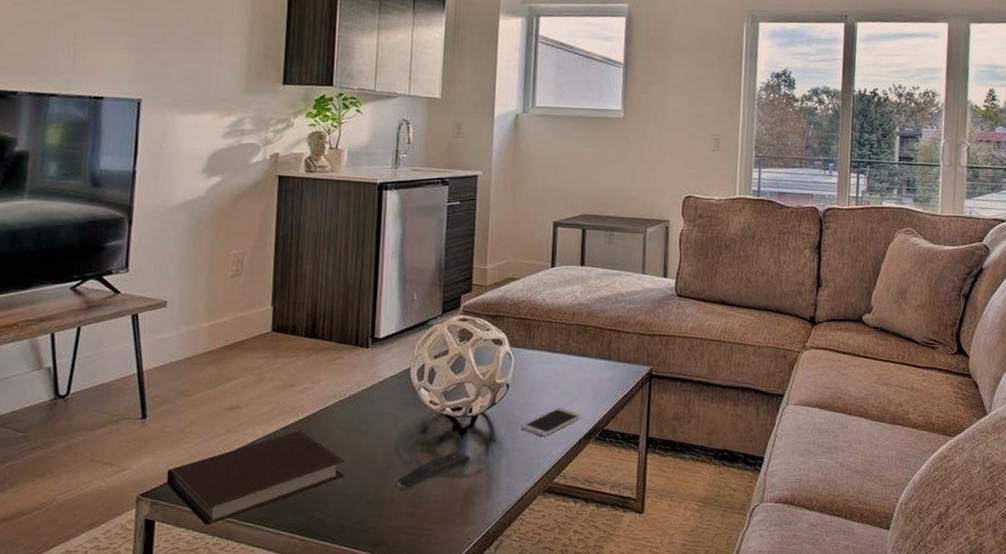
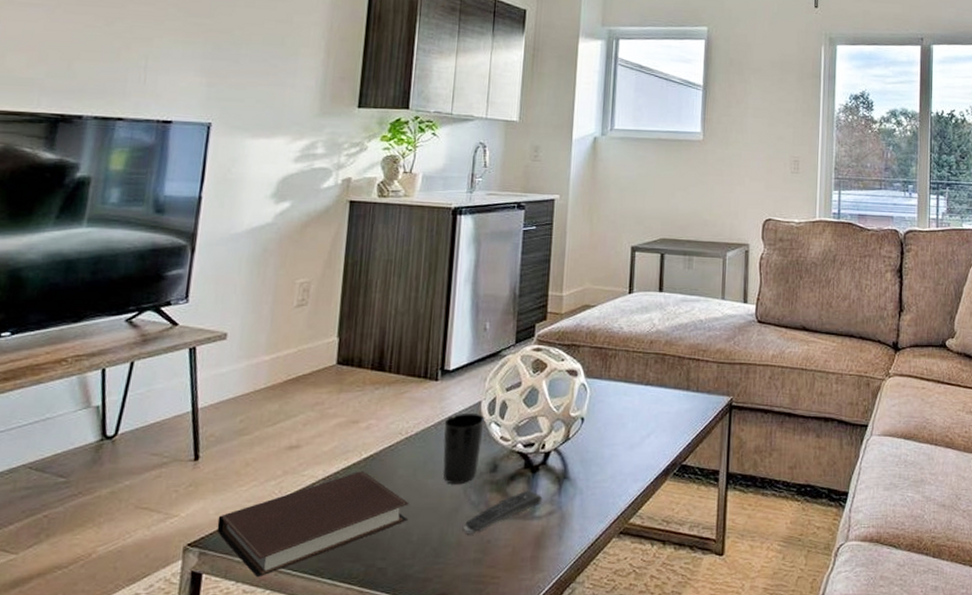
cup: none [375,378,414,445] -> present [443,412,485,485]
smartphone: present [521,408,582,437] -> none [595,442,660,474]

